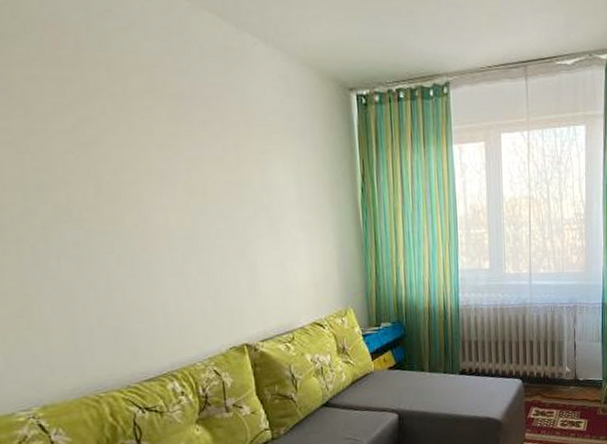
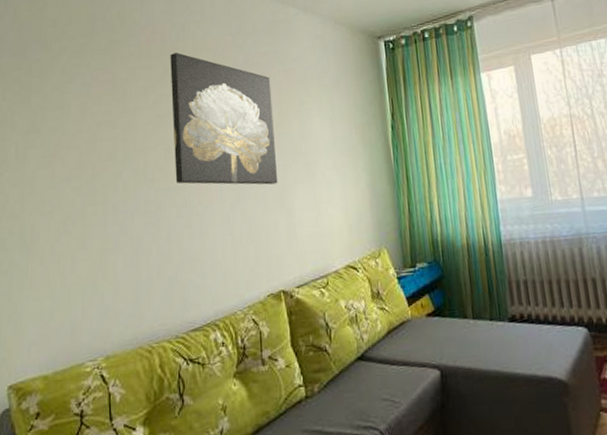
wall art: none [89,66,238,237] -> present [170,52,278,185]

